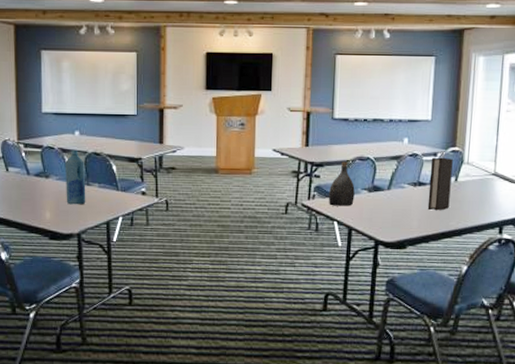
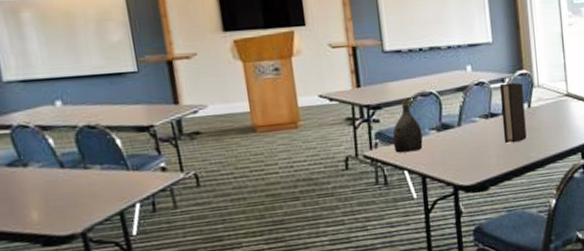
bottle: present [65,149,86,205] -> none [48,124,87,198]

